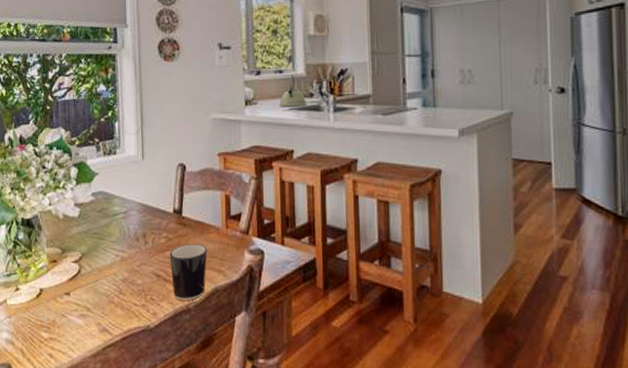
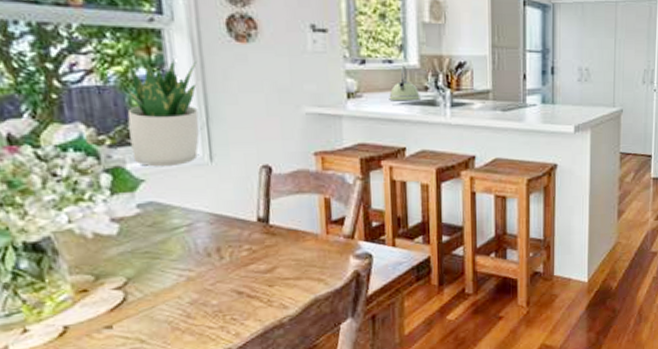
planter: none [90,77,137,163] -> present [124,59,200,167]
mug: present [169,244,208,302] -> none [254,254,304,317]

